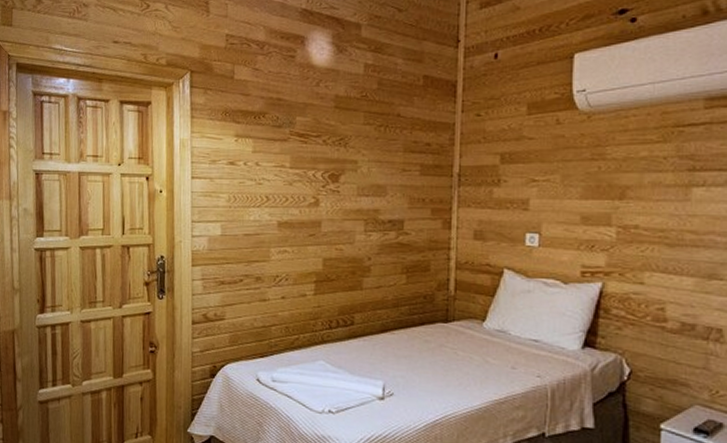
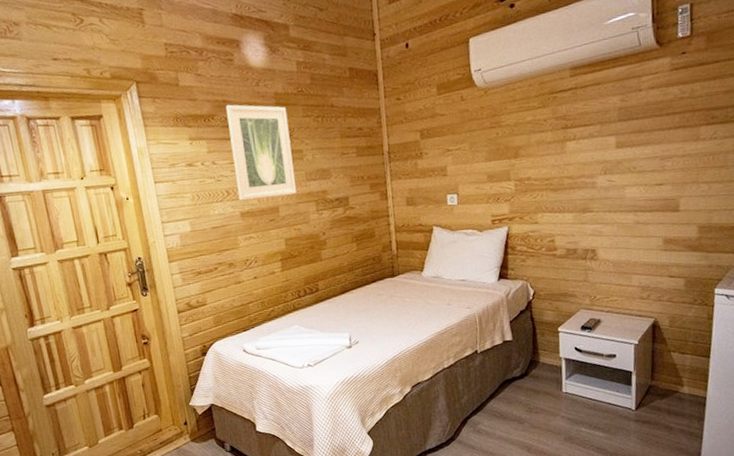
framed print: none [278,103,346,210] -> present [225,104,297,201]

